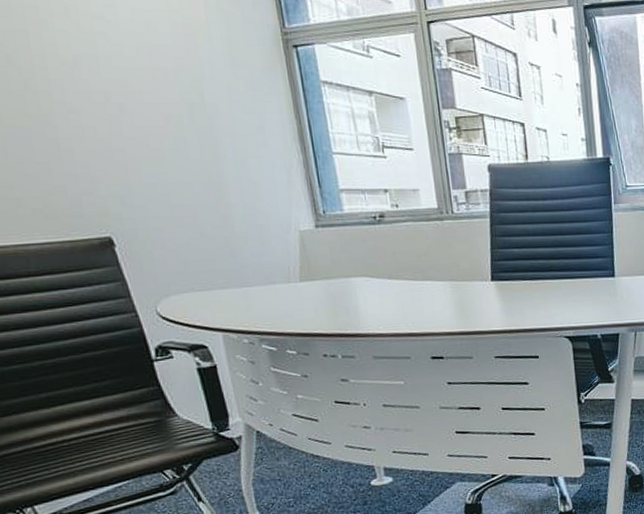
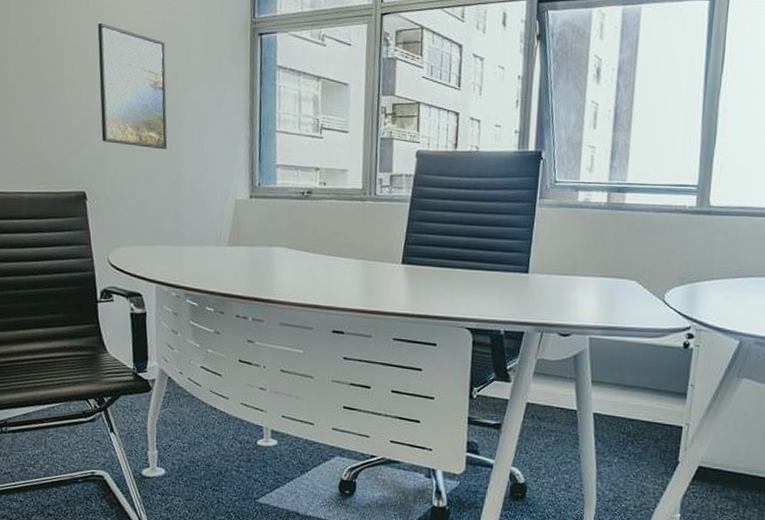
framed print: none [87,36,207,182] -> present [97,22,168,150]

